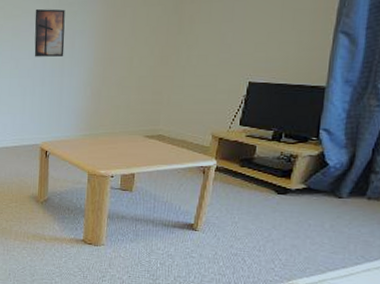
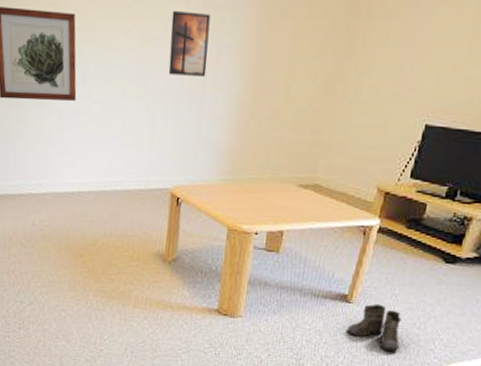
boots: none [194,230,248,271] -> present [346,303,405,352]

